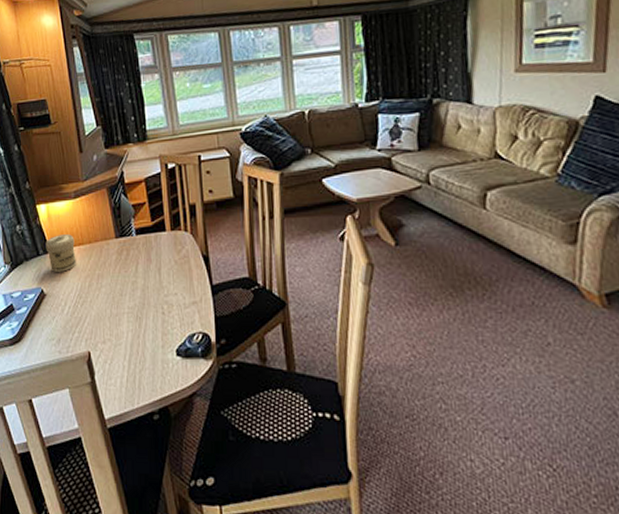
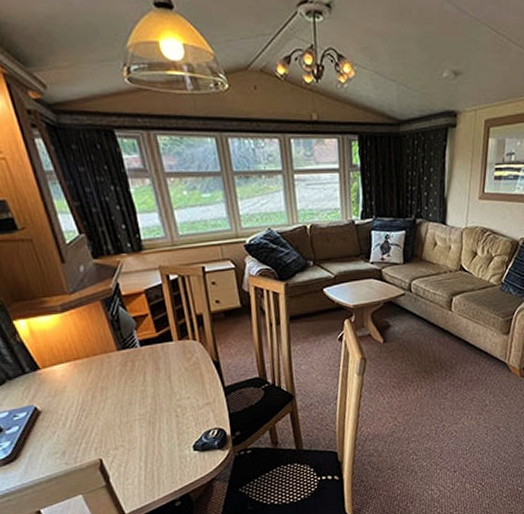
jar: present [45,234,76,272] -> none [31,349,74,389]

